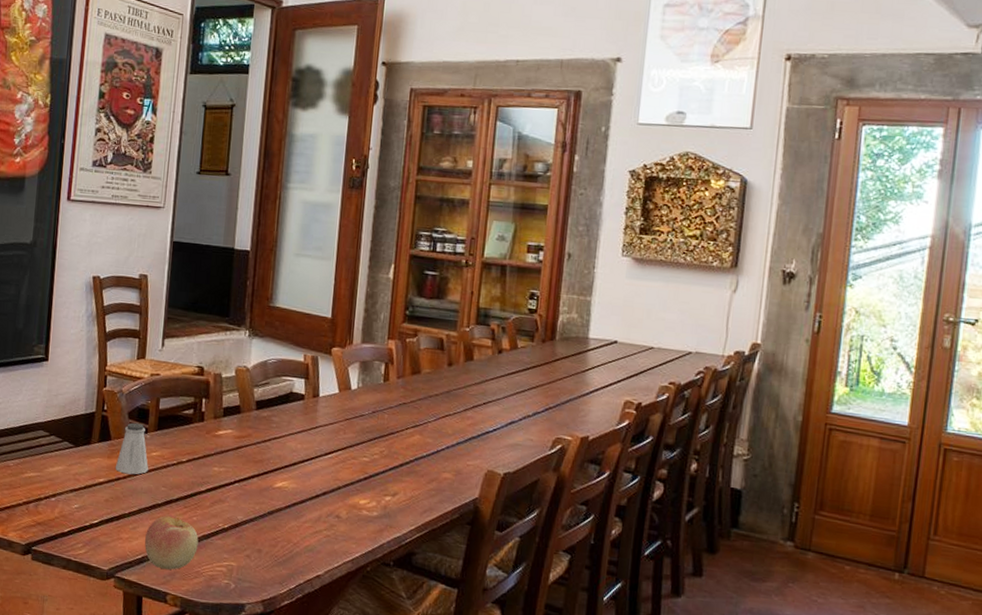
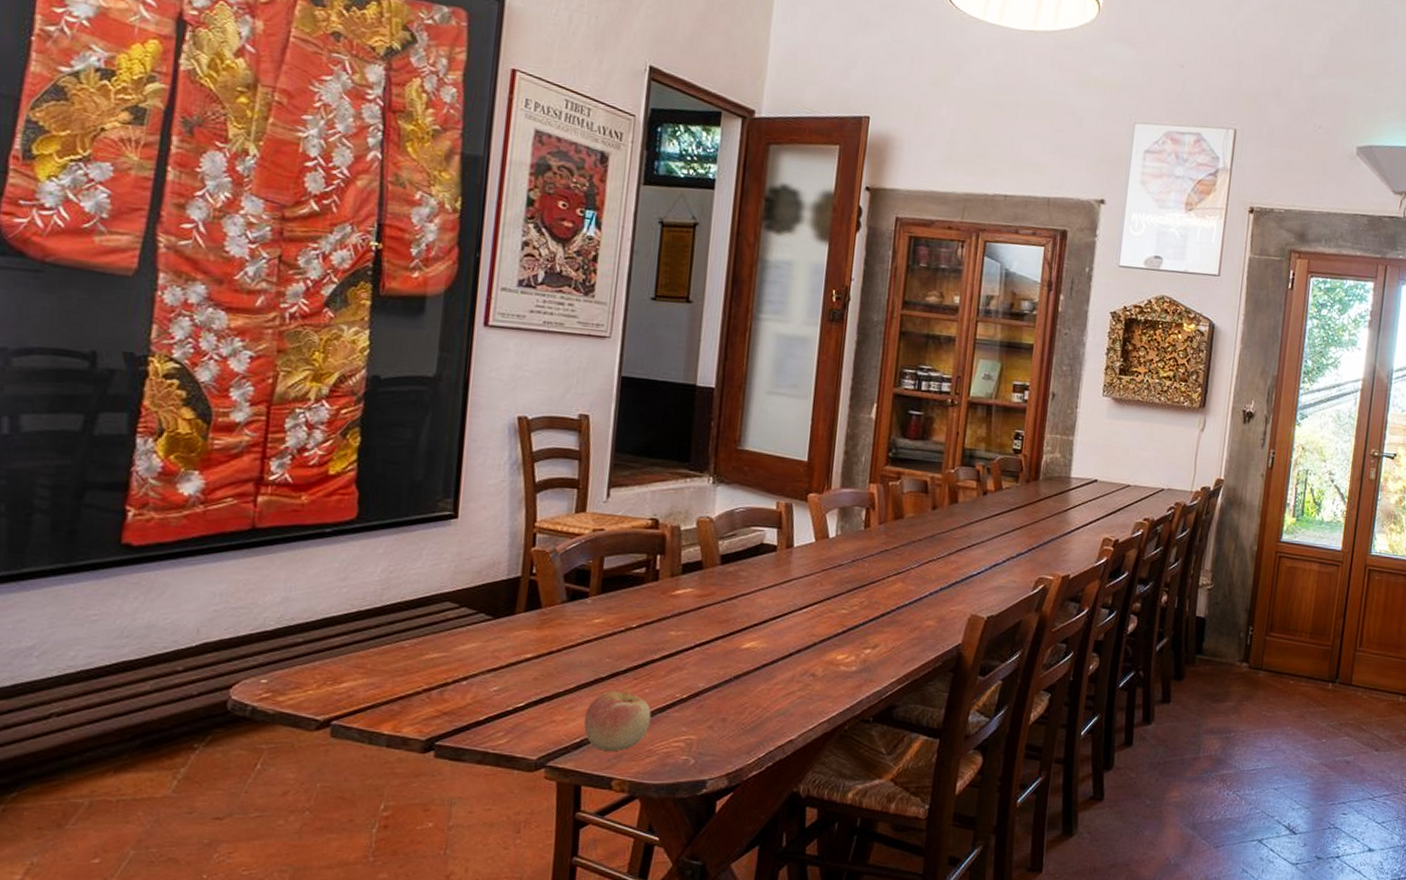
saltshaker: present [115,422,149,475] -> none [546,586,590,647]

